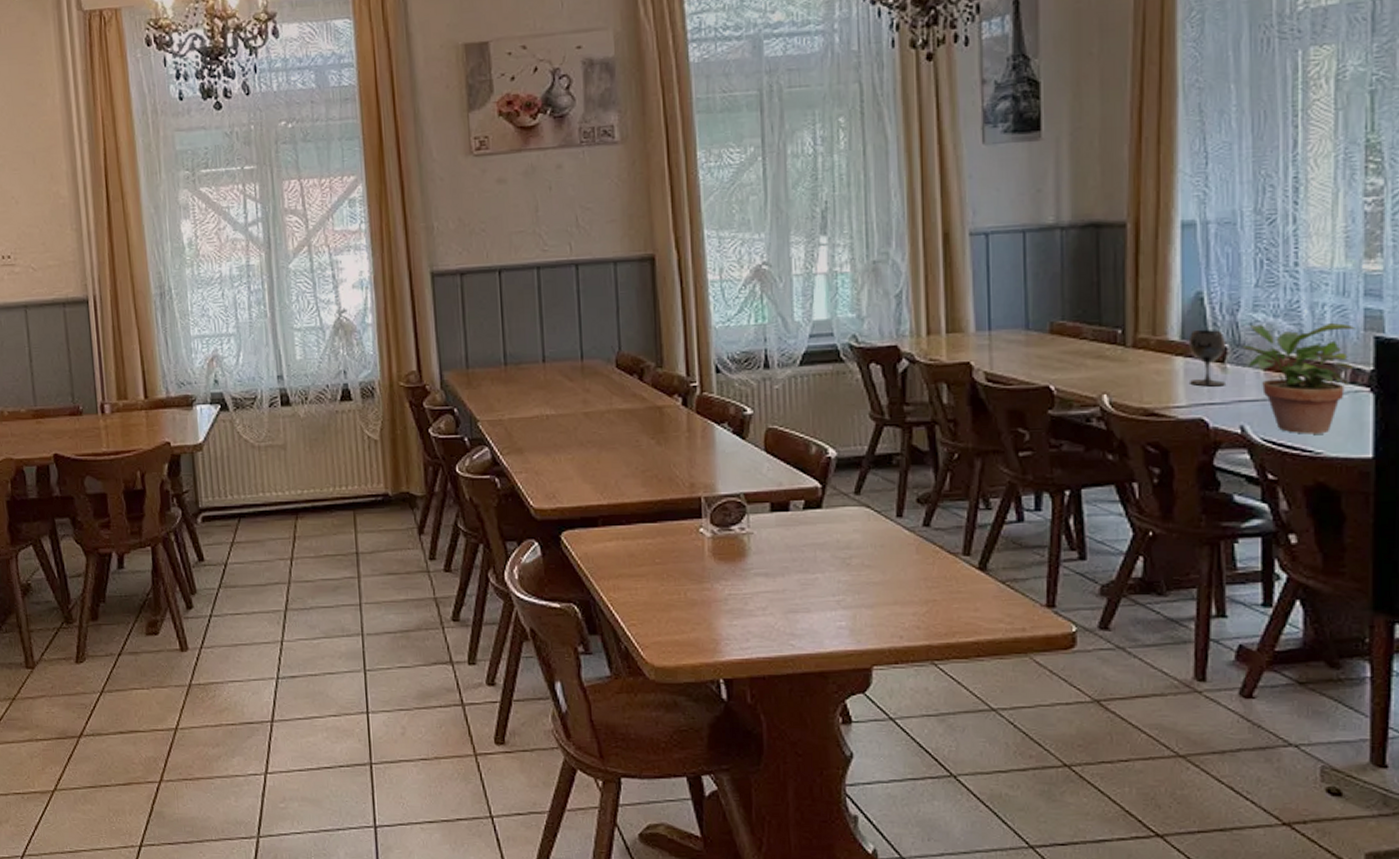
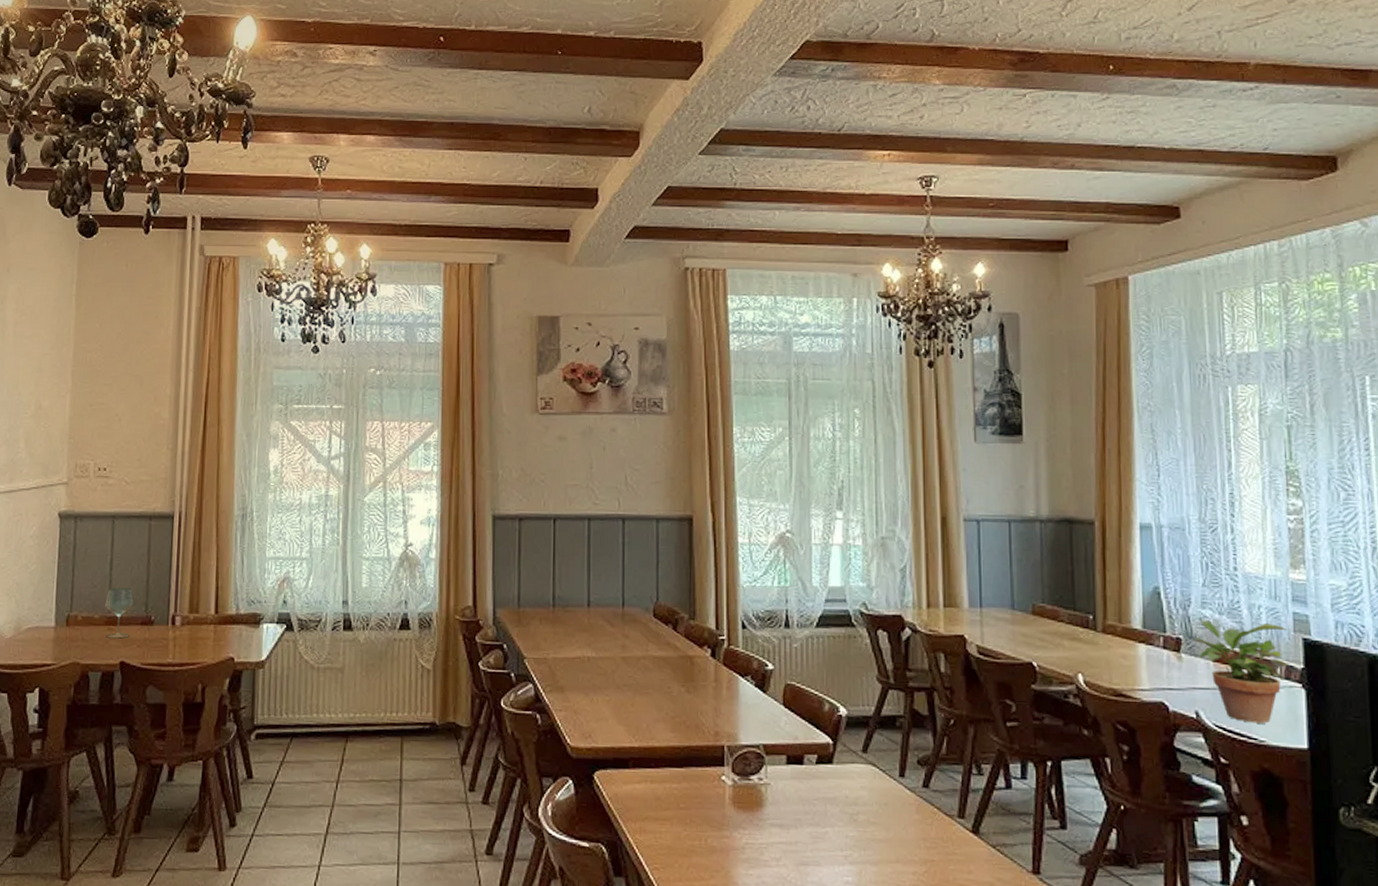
wine glass: none [30,378,60,432] -> present [105,587,134,639]
wine glass: present [1188,329,1225,387] -> none [1149,620,1181,674]

